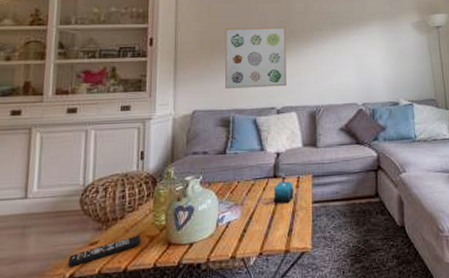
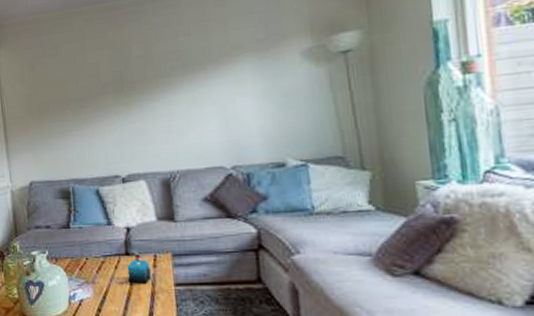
wall art: present [224,26,286,89] -> none [52,77,131,156]

